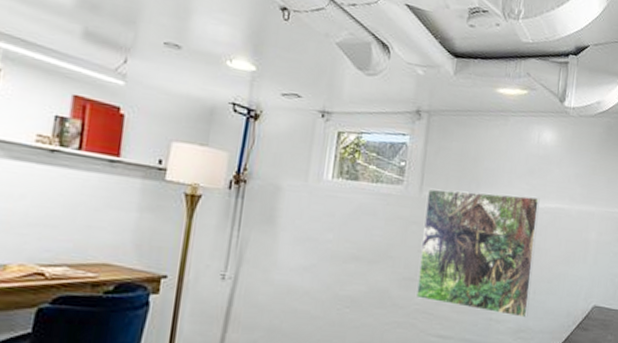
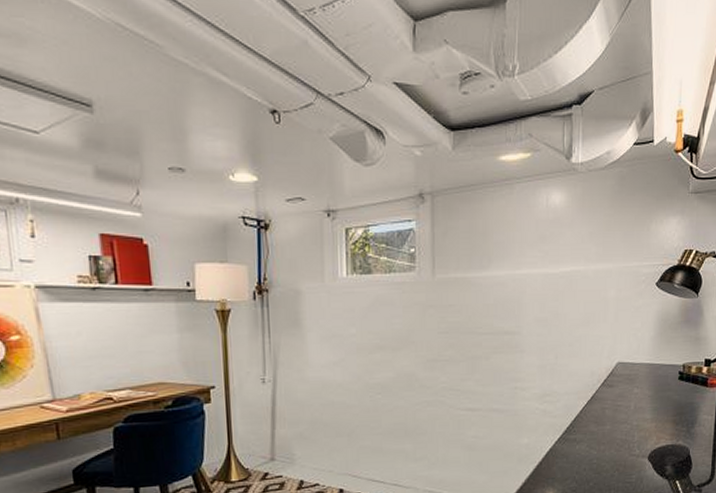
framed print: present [416,188,540,318] -> none [441,263,554,383]

